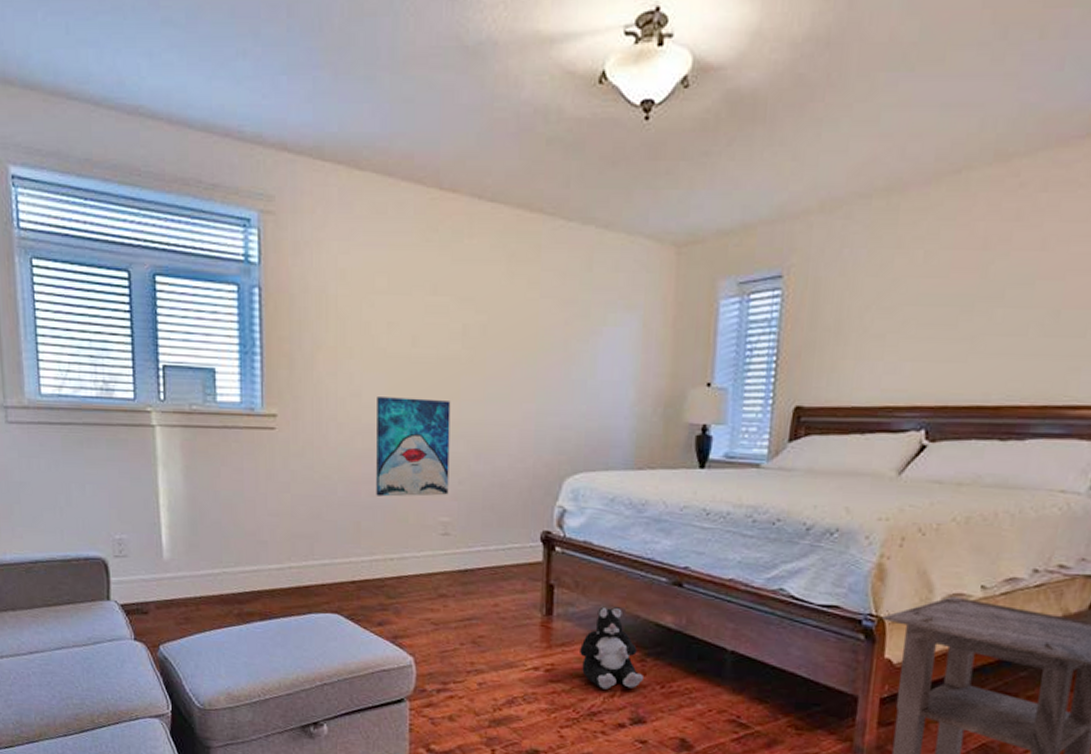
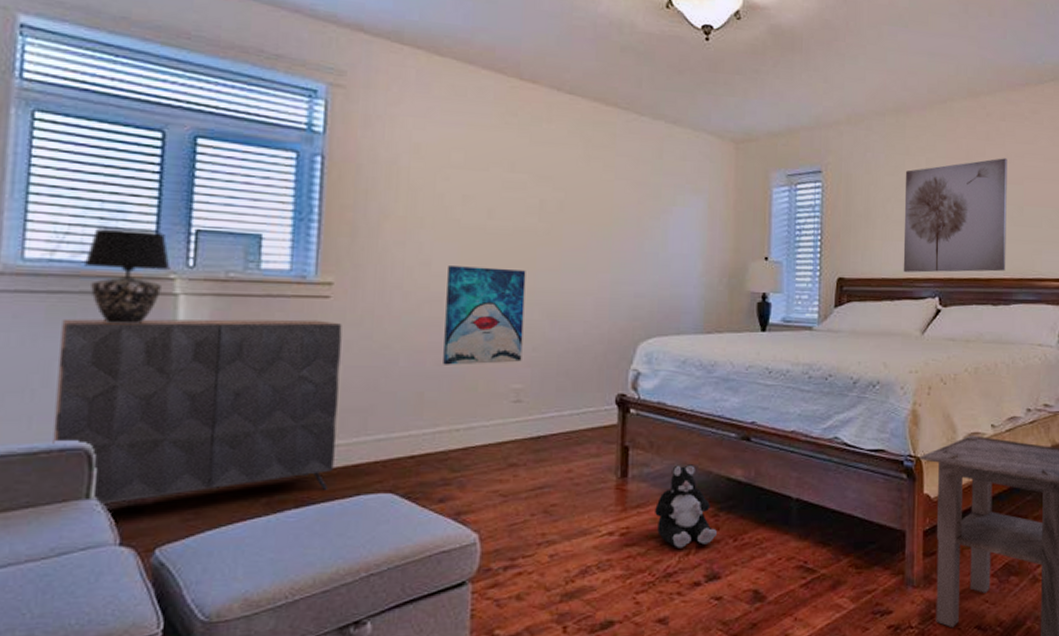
dresser: none [74,447,288,607] -> present [52,318,342,506]
table lamp: none [84,364,147,452] -> present [85,227,171,324]
wall art: none [880,244,1045,400] -> present [903,158,1007,273]

